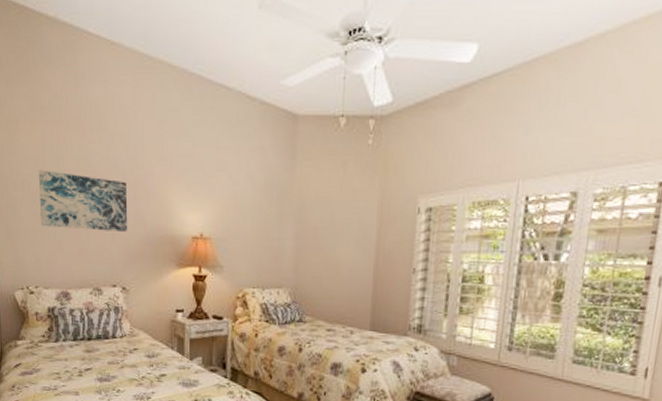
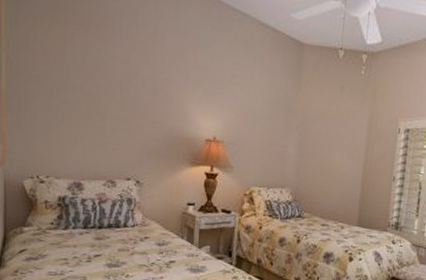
wall art: present [39,170,128,232] -> none [56,67,146,131]

